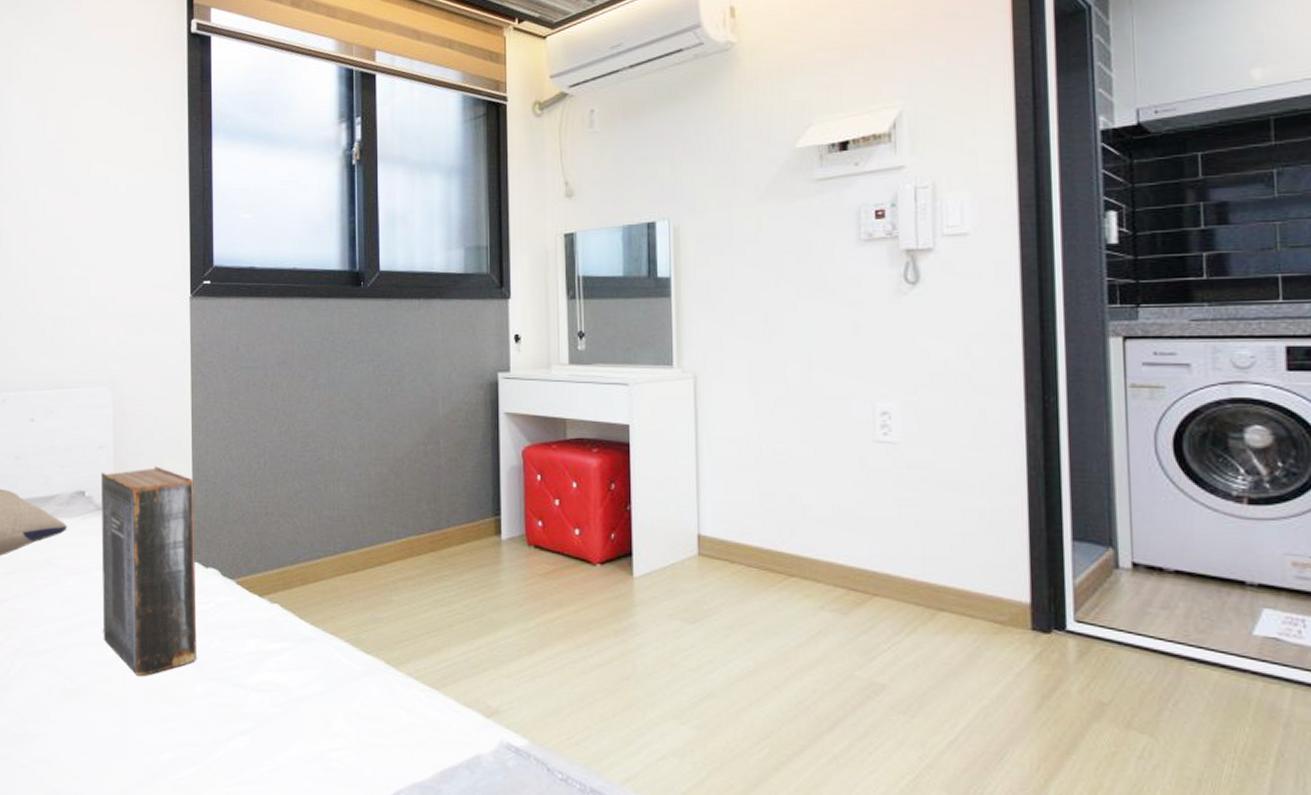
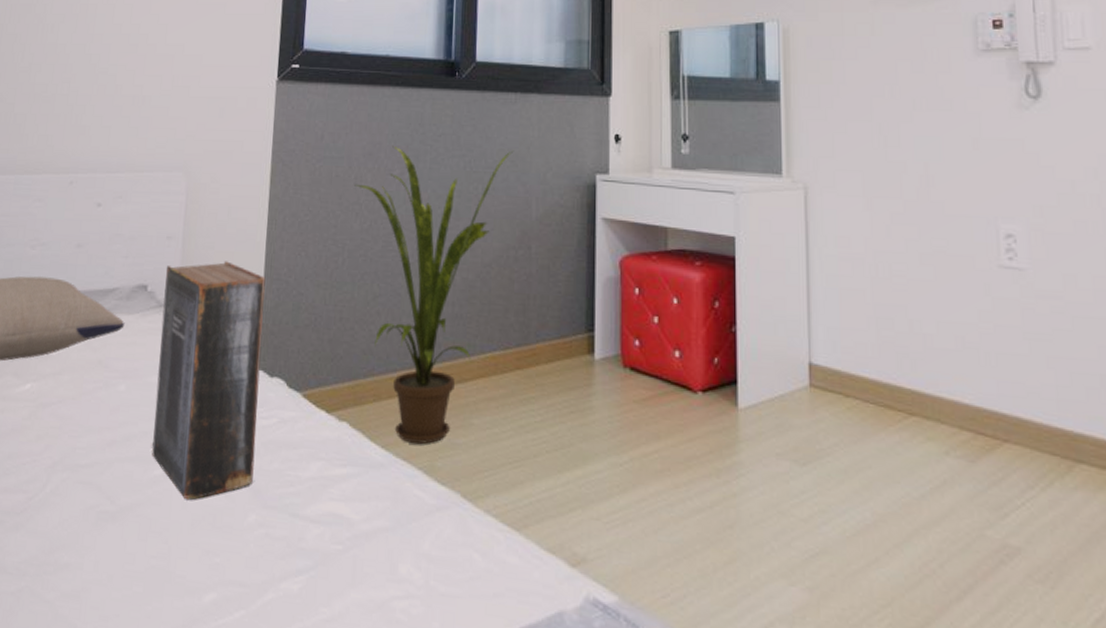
house plant: none [271,353,420,620] -> present [354,145,514,444]

